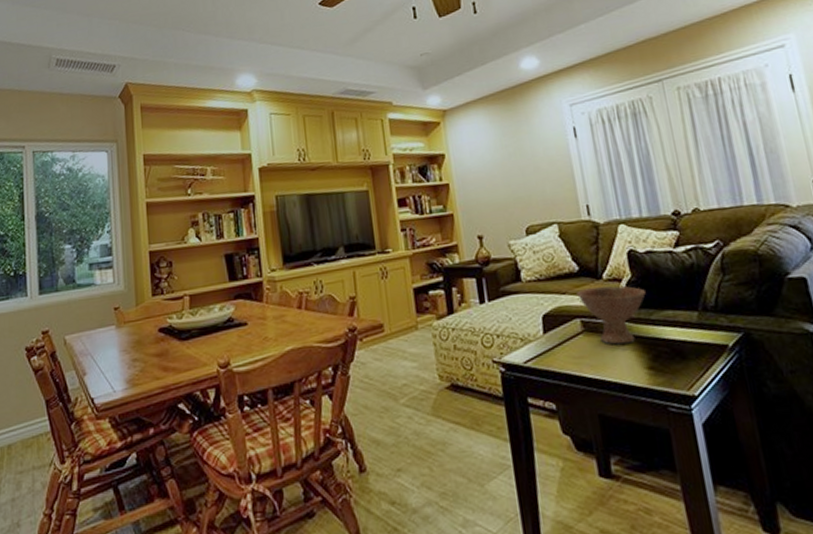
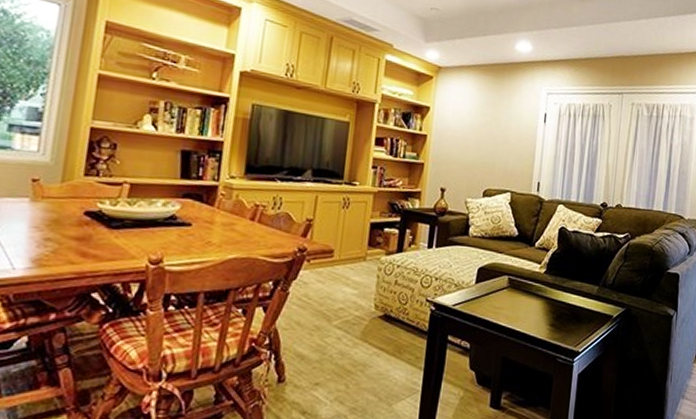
bowl: present [576,285,646,345] -> none [511,252,565,303]

